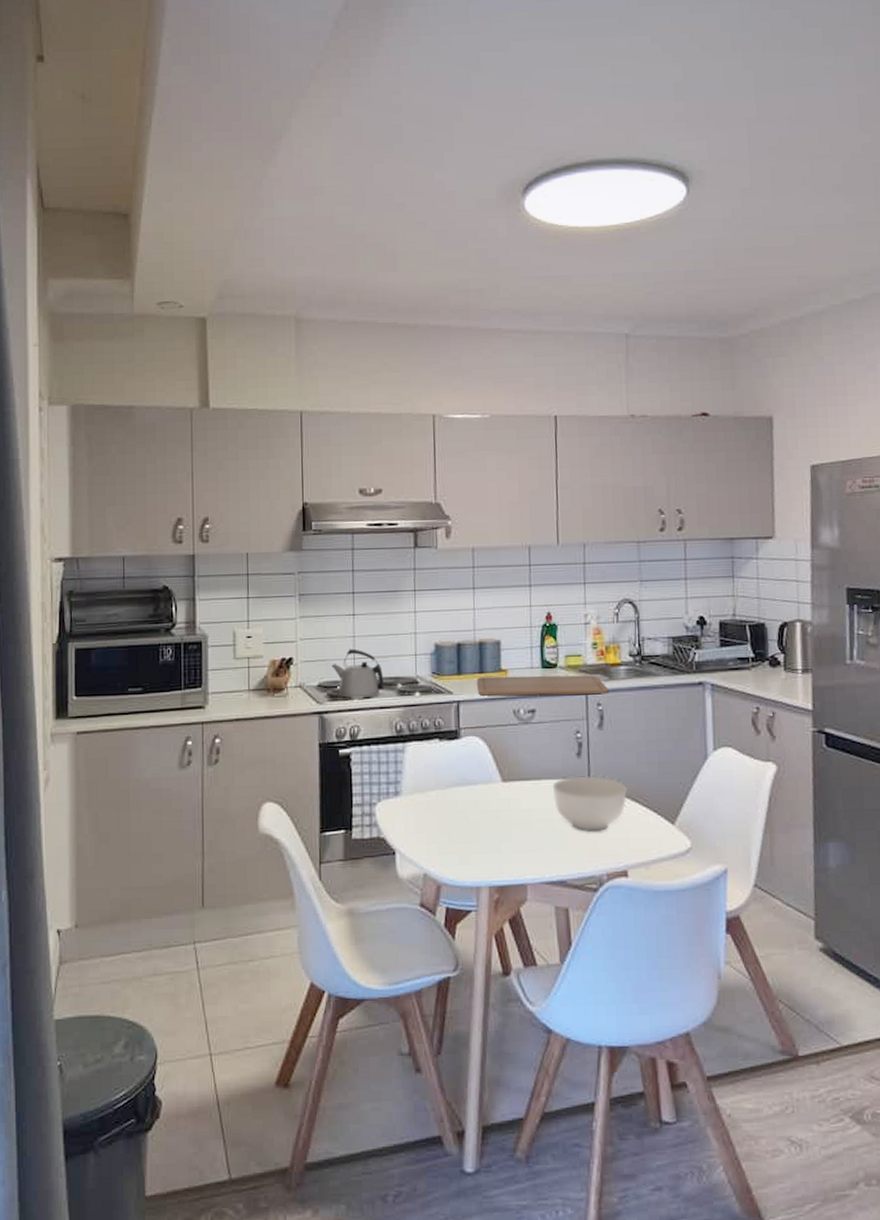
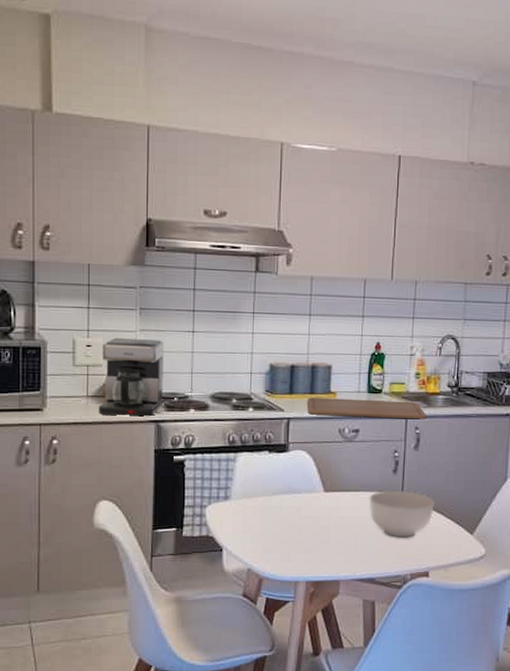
coffee maker: none [260,626,326,709] -> present [98,337,163,417]
kettle: present [331,648,385,700] -> none [169,363,220,412]

